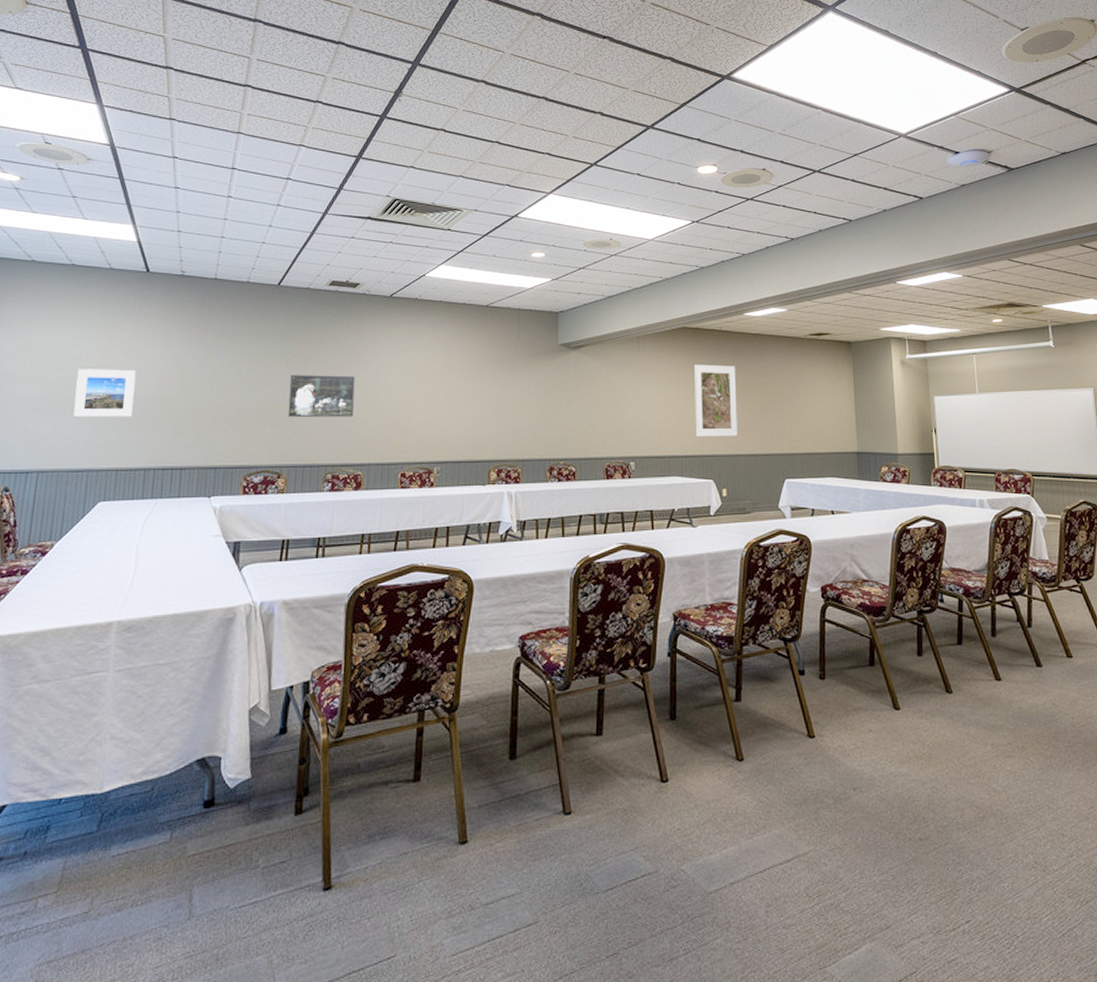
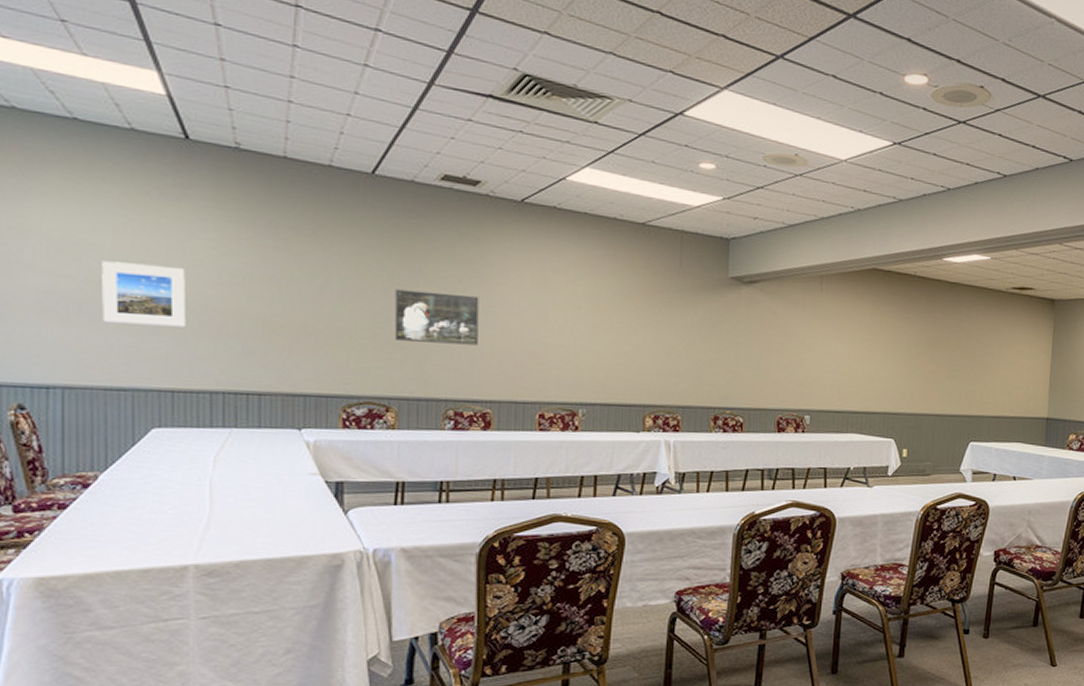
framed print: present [693,364,738,438] -> none [878,312,929,394]

